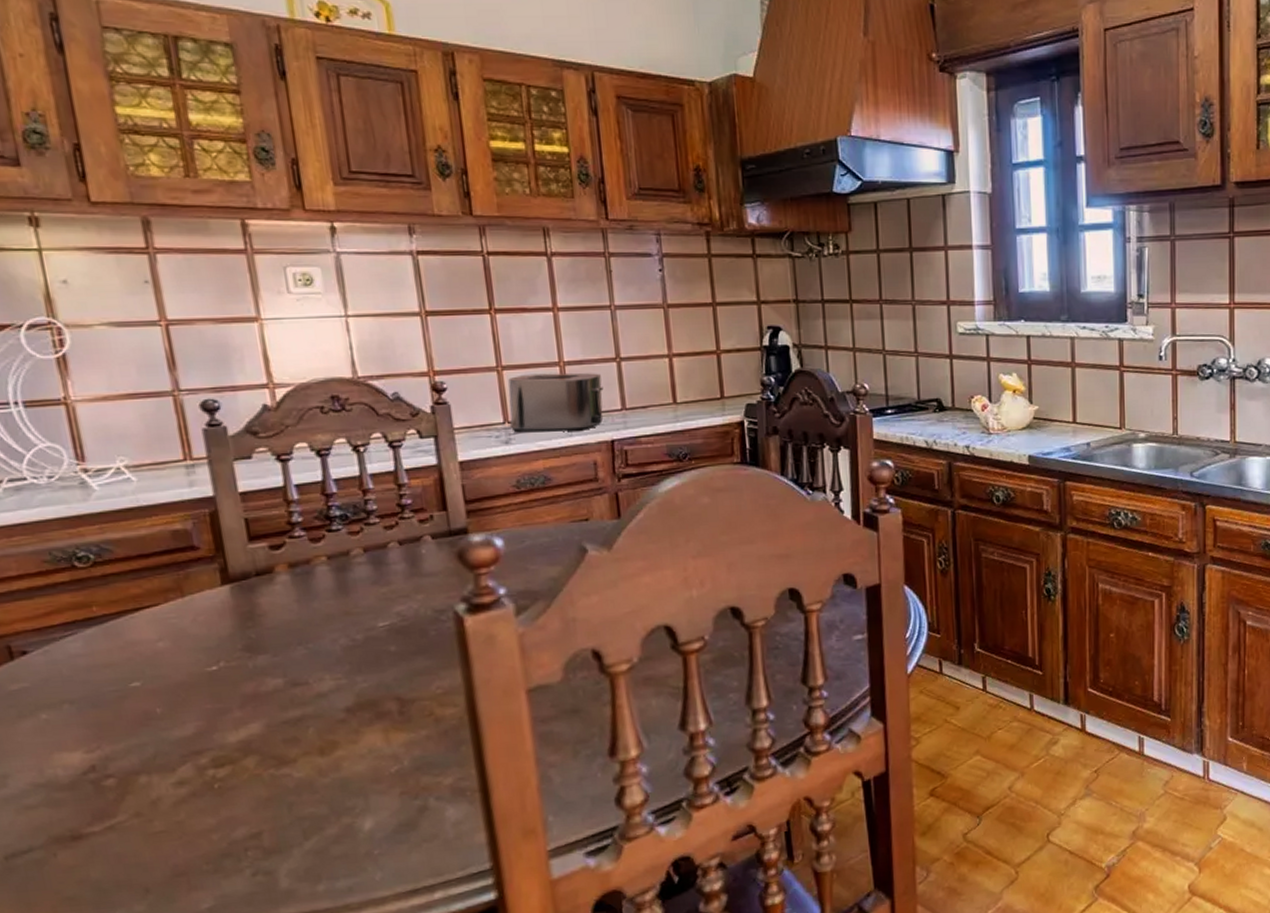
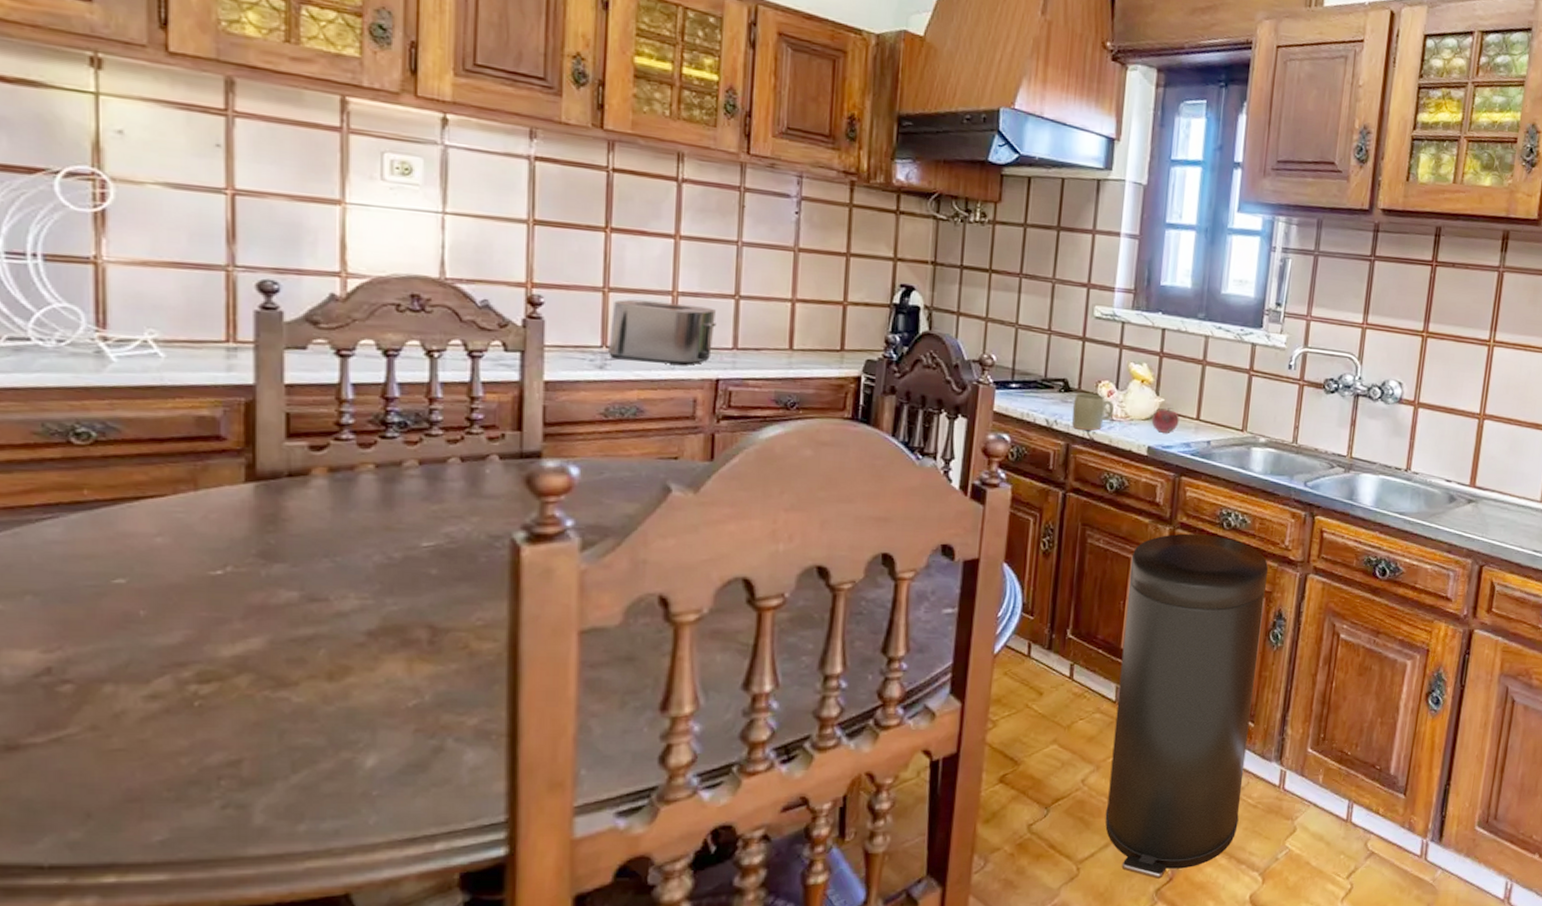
mug: none [949,409,990,447] -> present [1071,392,1114,431]
pedal bin: none [1027,536,1167,876] -> present [1105,533,1269,879]
fruit: none [1028,414,1056,440] -> present [1151,408,1179,433]

